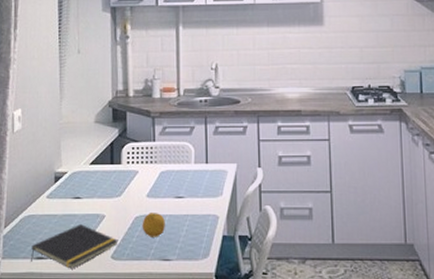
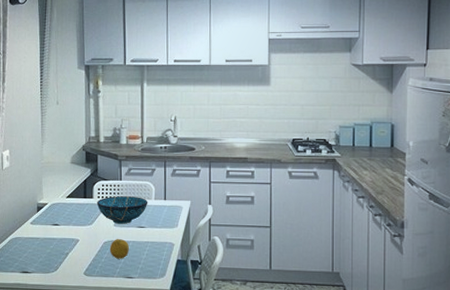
notepad: present [31,224,118,269] -> none [18,246,90,282]
decorative bowl: none [126,161,187,195] -> present [96,196,148,225]

